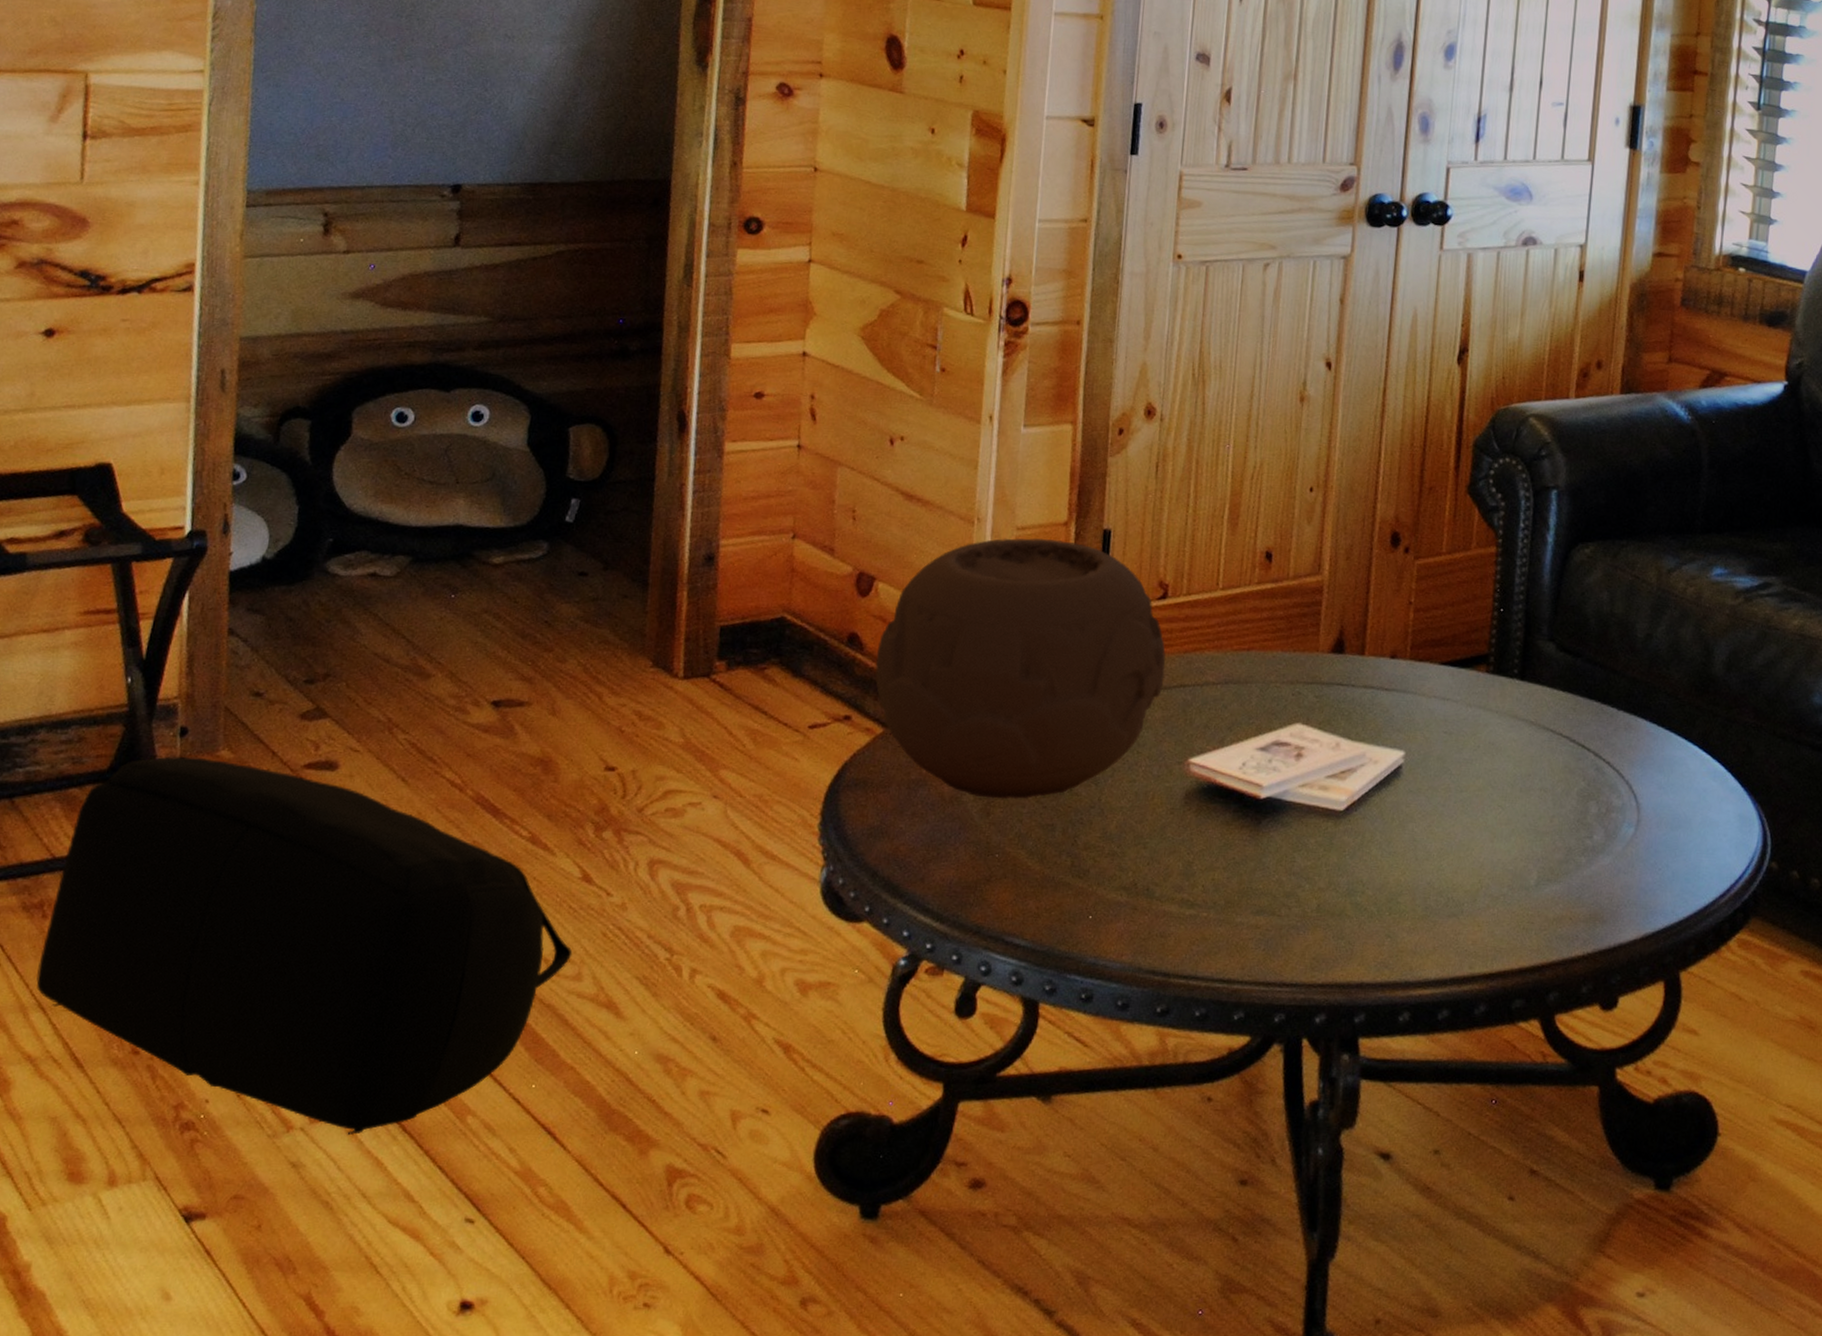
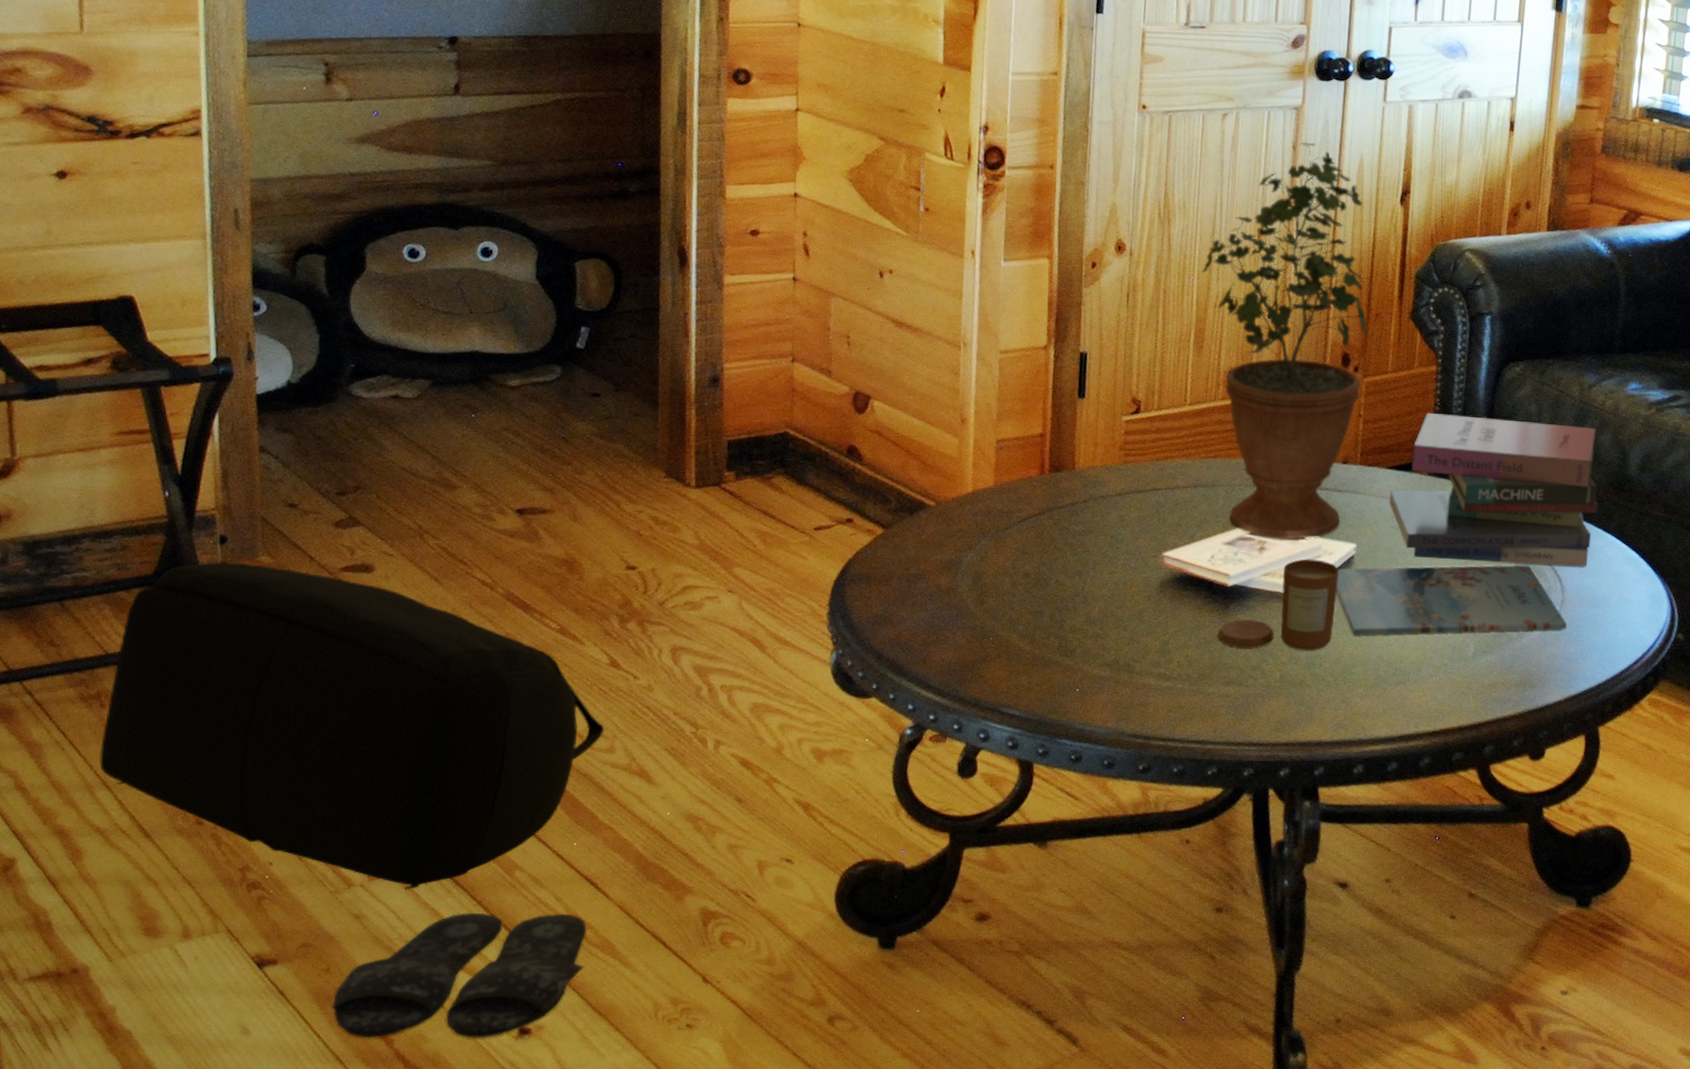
slippers: none [260,1163,541,1313] -> present [331,912,587,1038]
decorative bowl: present [875,538,1166,799] -> none [873,360,1140,590]
potted plant: none [1237,294,1421,746] -> present [1201,142,1369,540]
candle: none [1248,768,1385,875] -> present [1218,559,1339,651]
magazine: none [1381,778,1643,859] -> present [1336,565,1567,636]
books: none [1442,601,1679,782] -> present [1389,413,1599,567]

